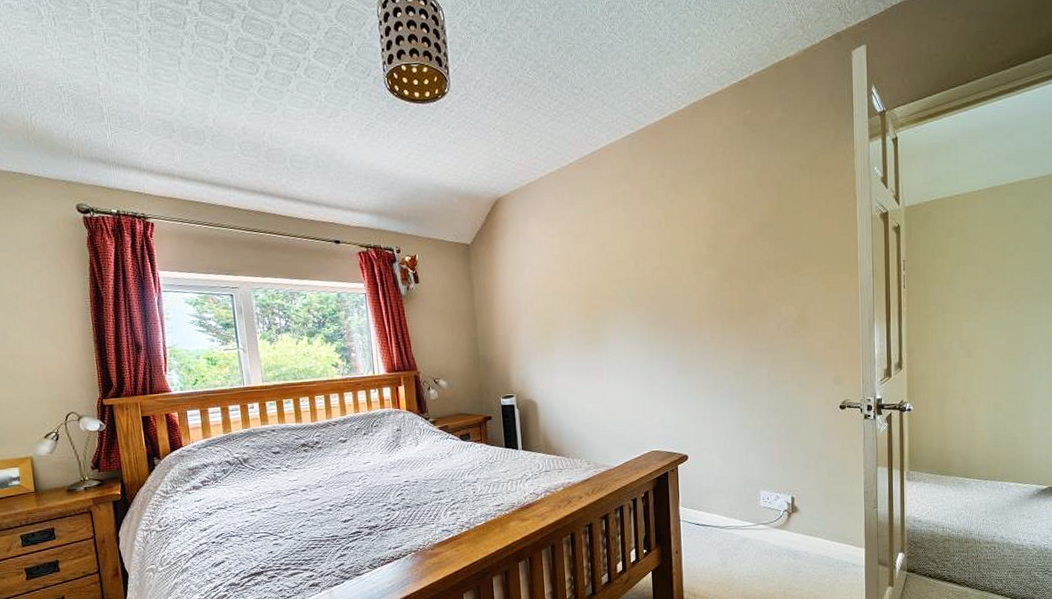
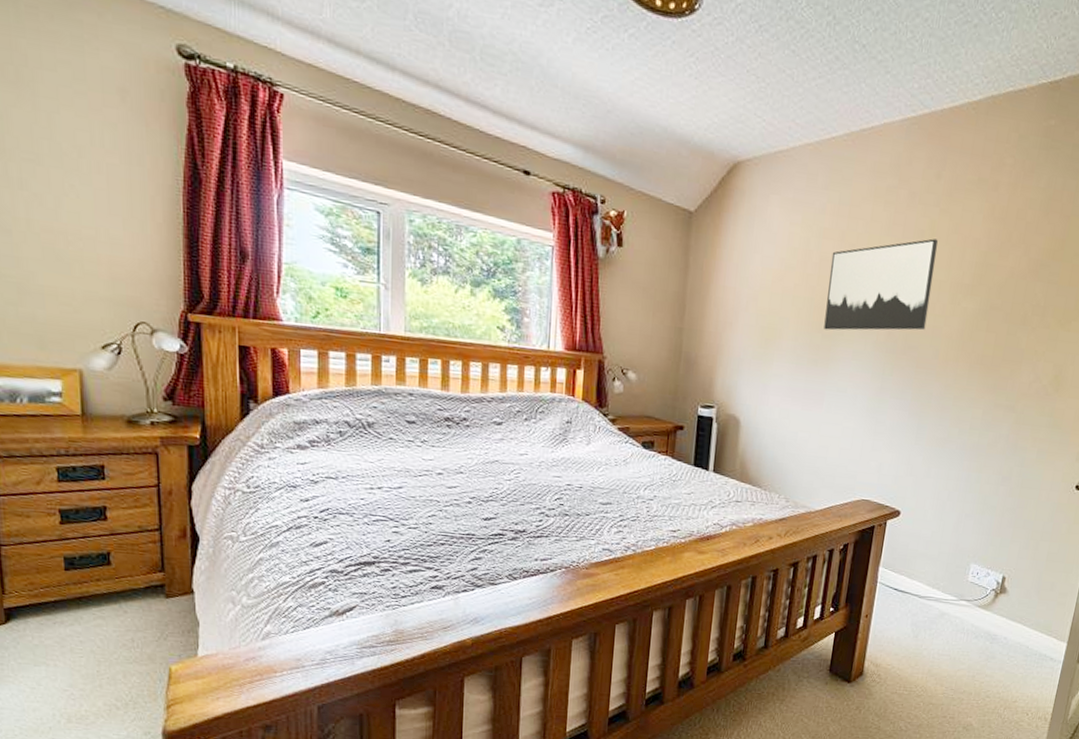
wall art: none [587,224,678,316] -> present [824,238,938,331]

